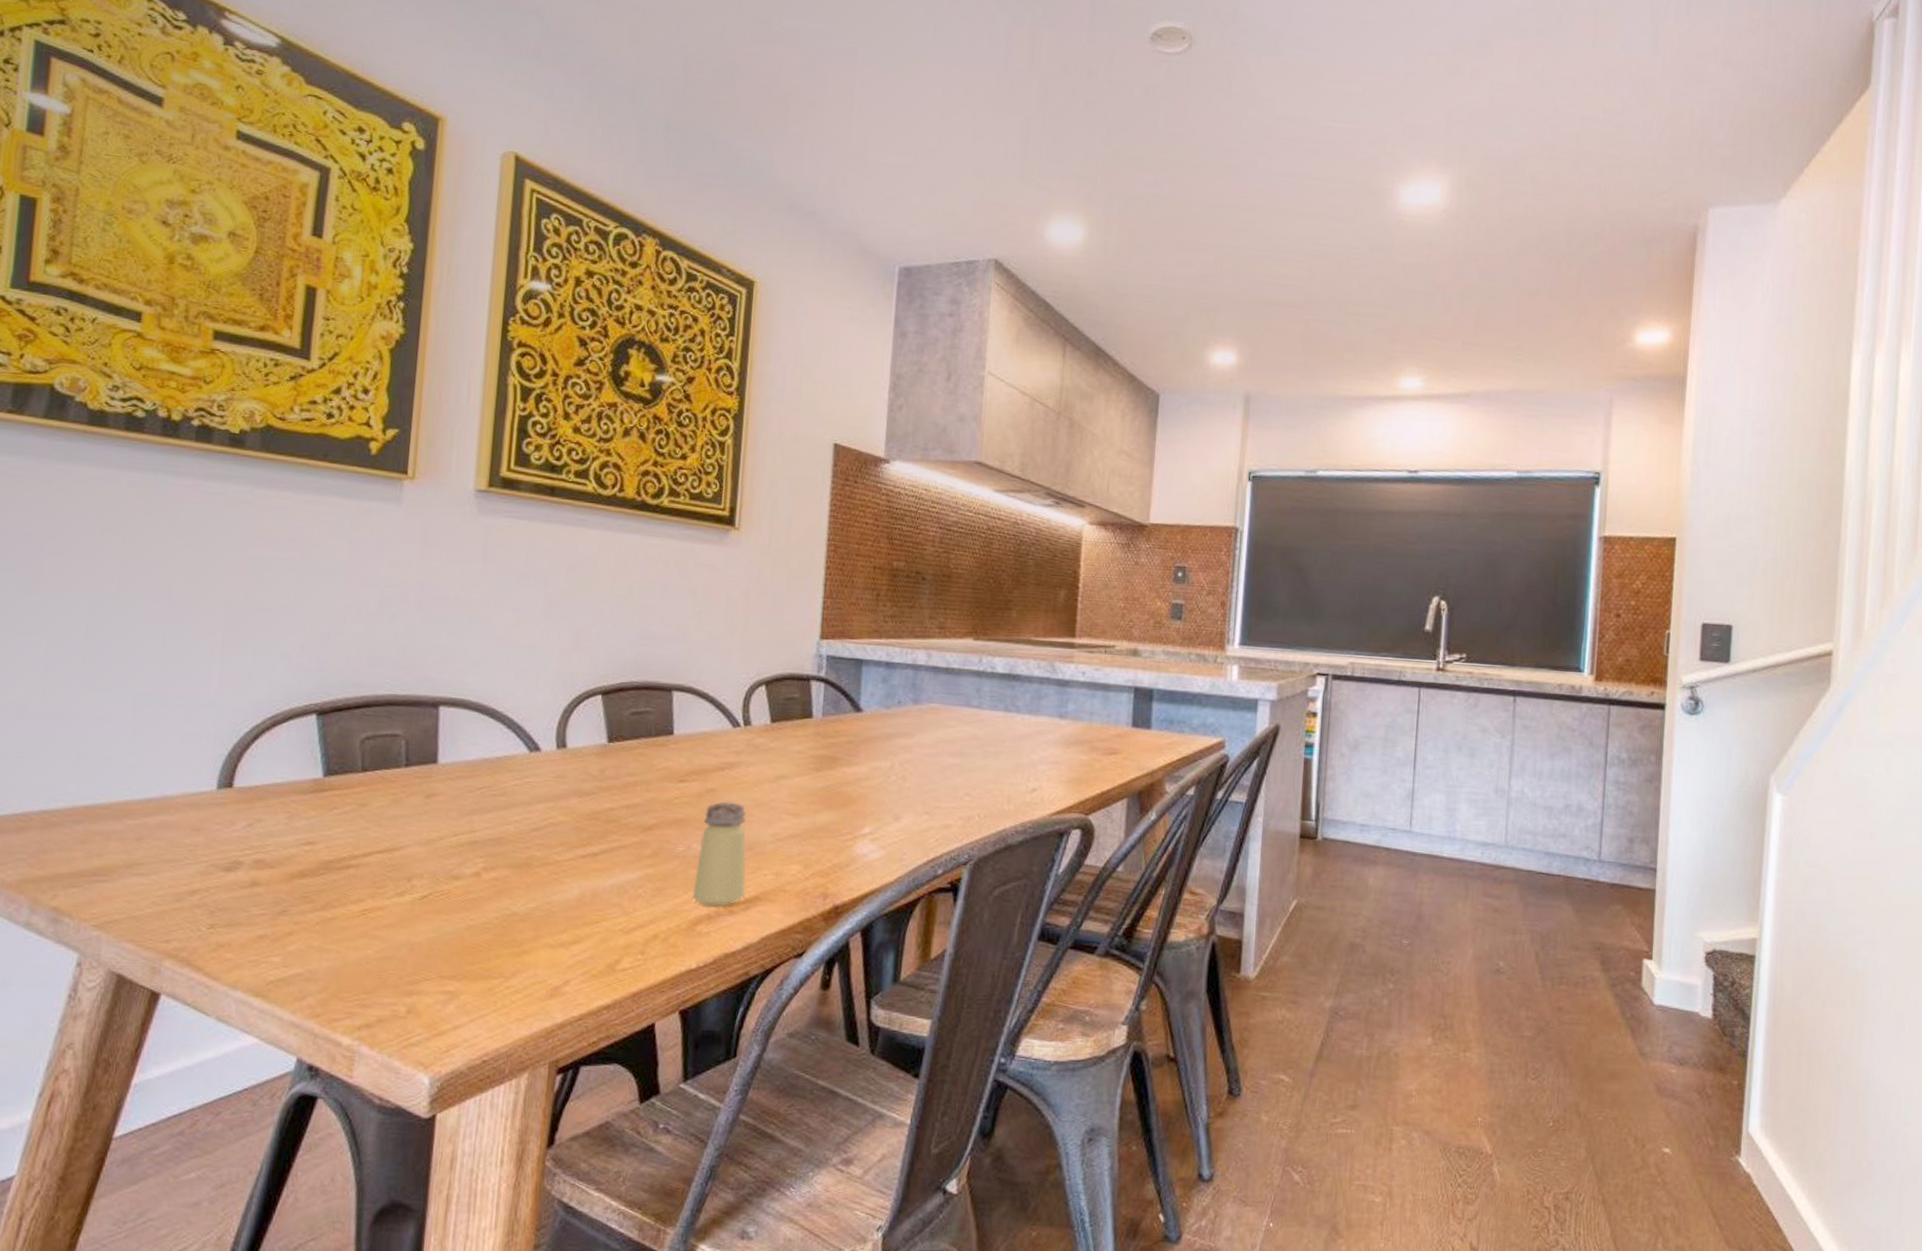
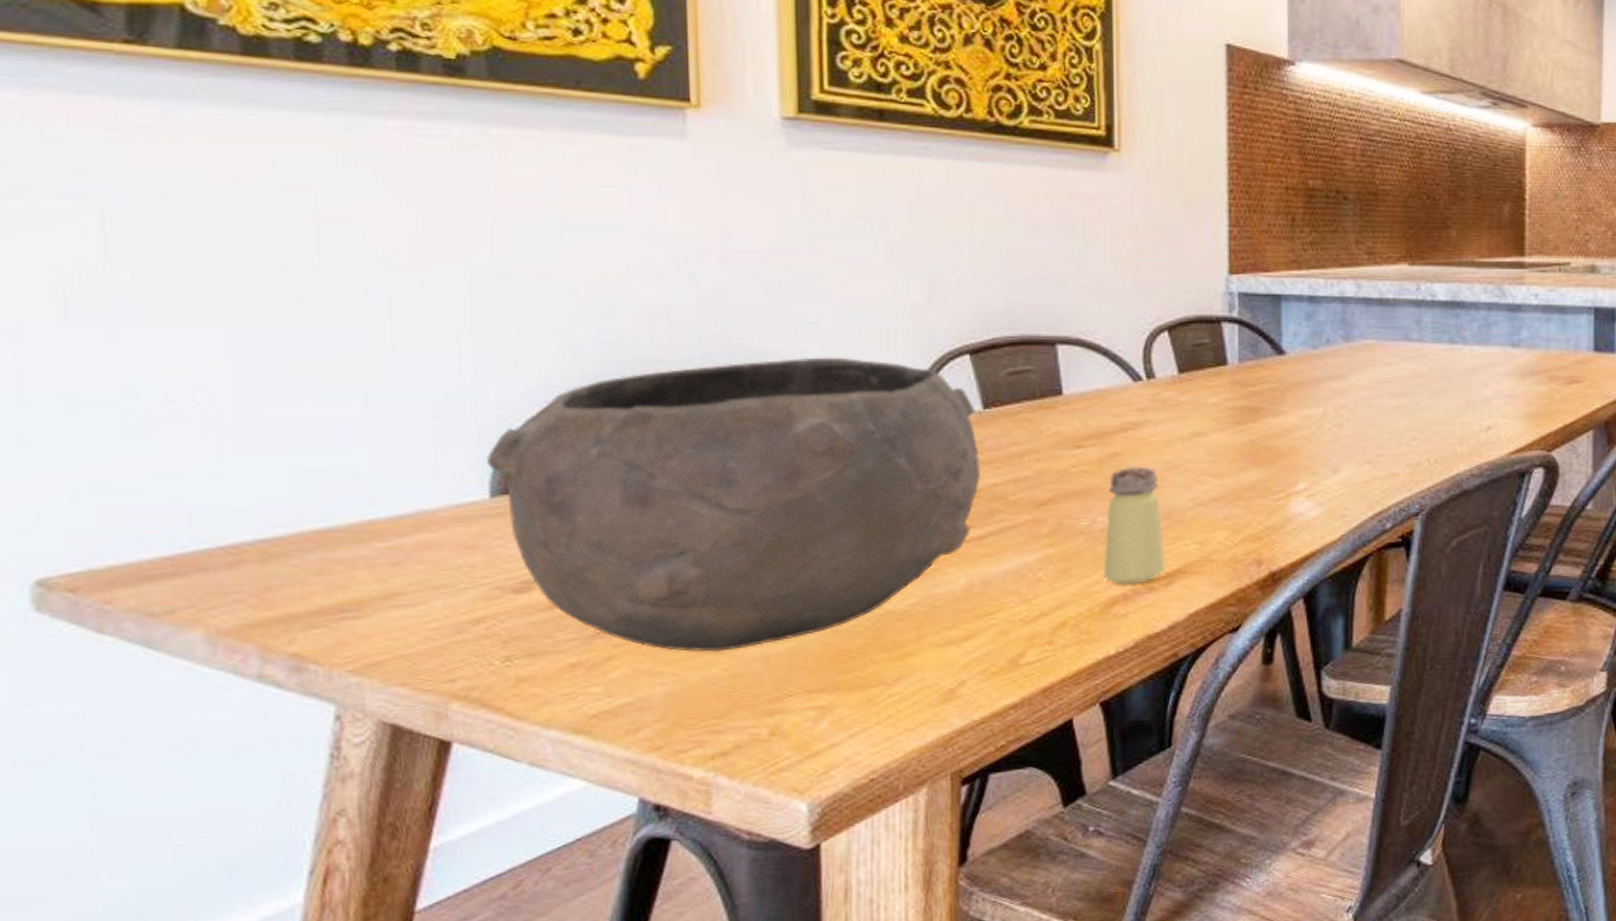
bowl: none [217,689,602,936] -> present [485,357,982,652]

